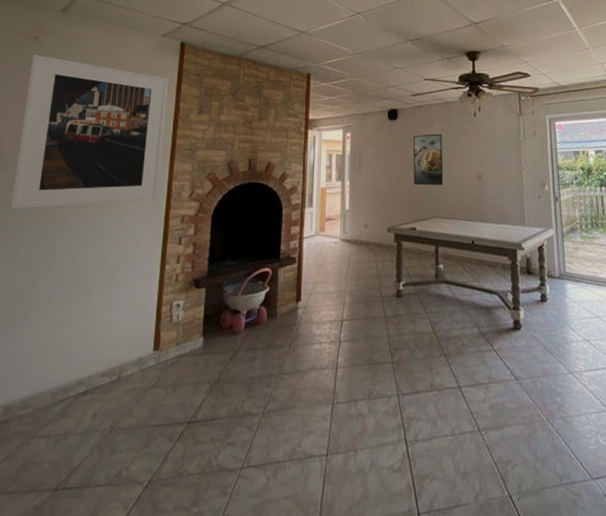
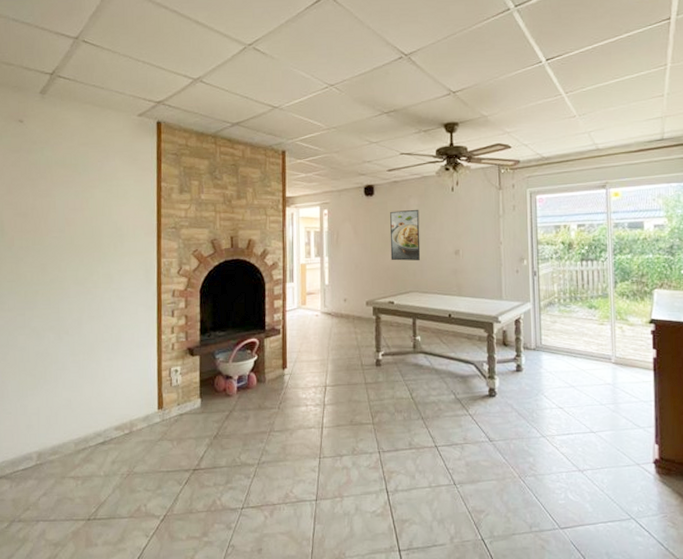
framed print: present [10,54,169,210] -> none [18,137,150,285]

